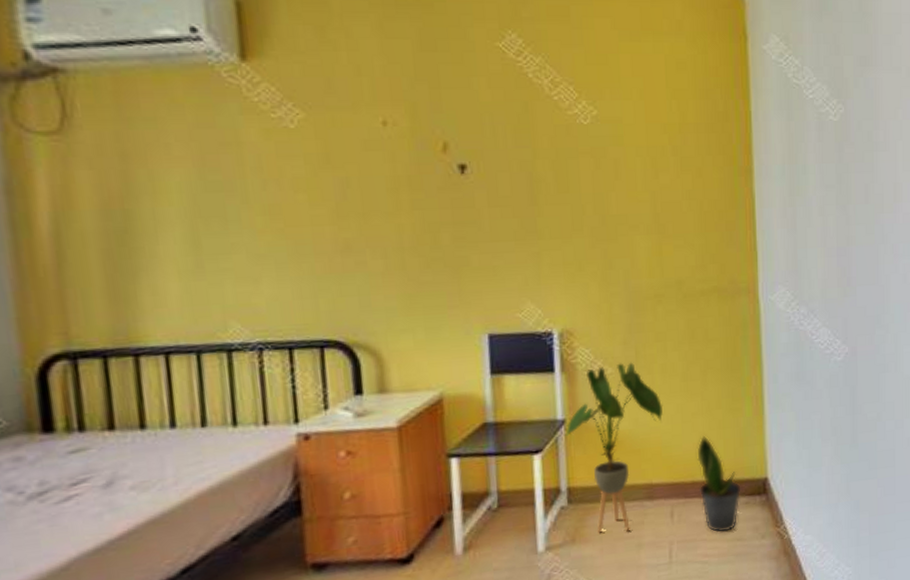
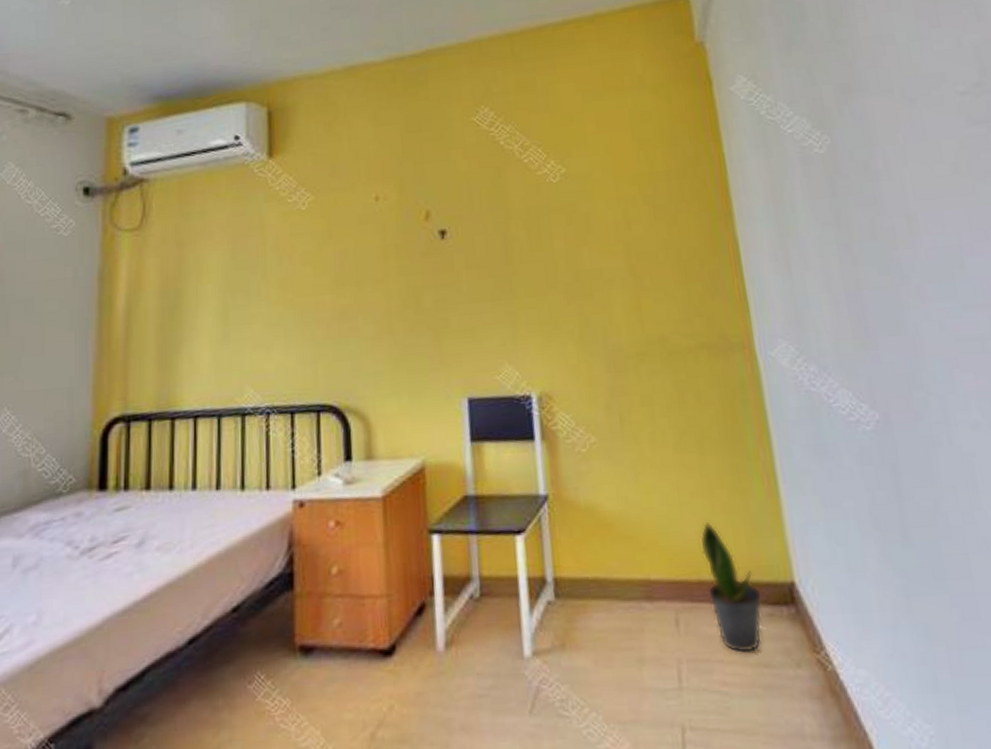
house plant: present [565,362,663,533] -> none [549,430,656,641]

